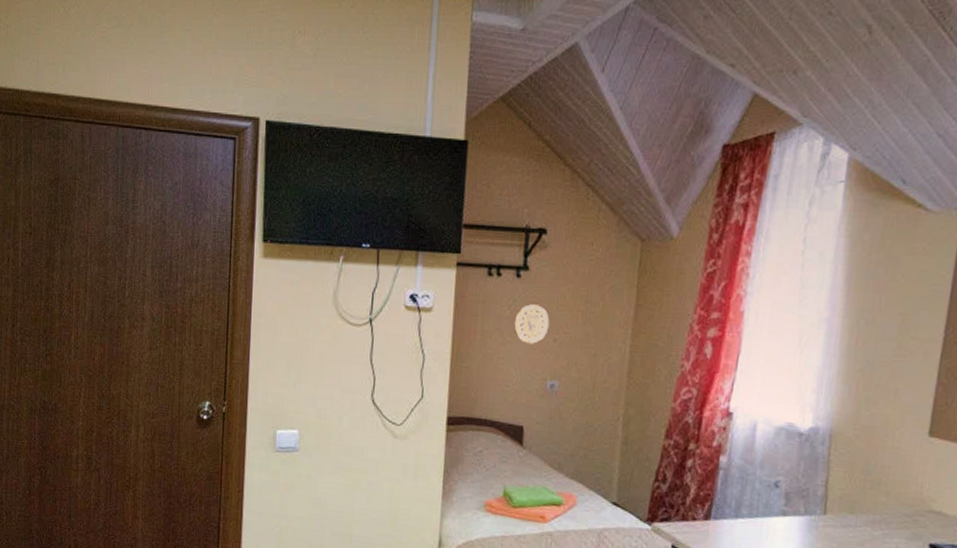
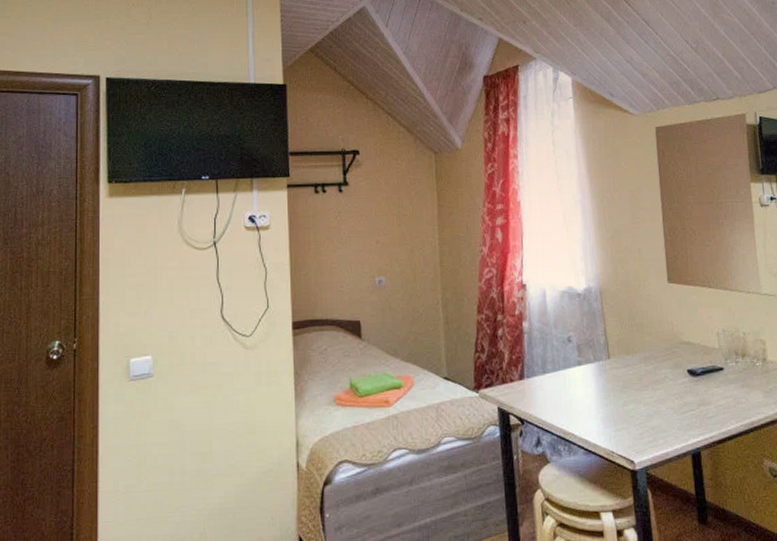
decorative plate: present [514,304,550,344] -> none [341,213,371,248]

